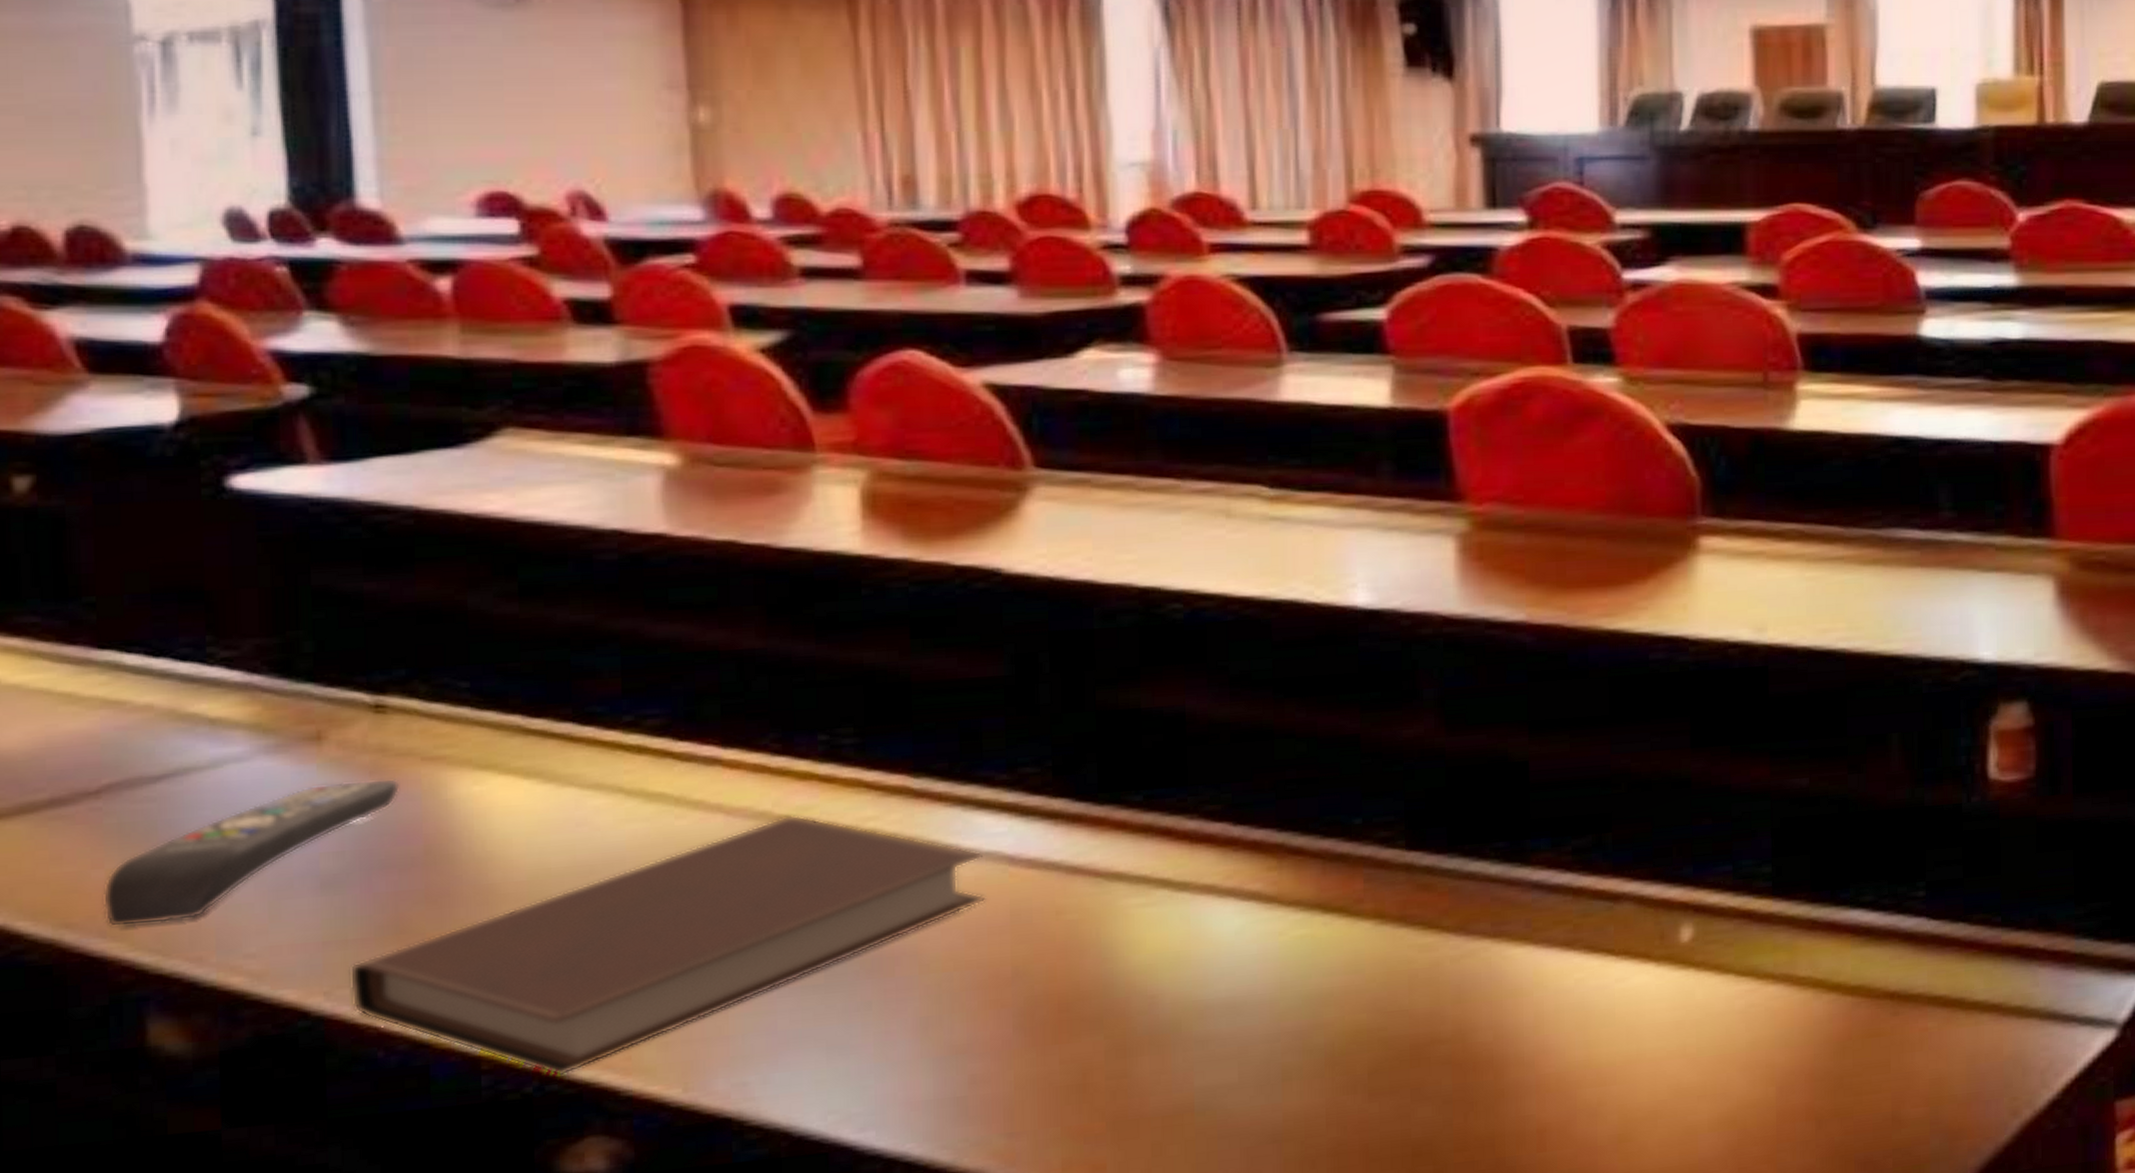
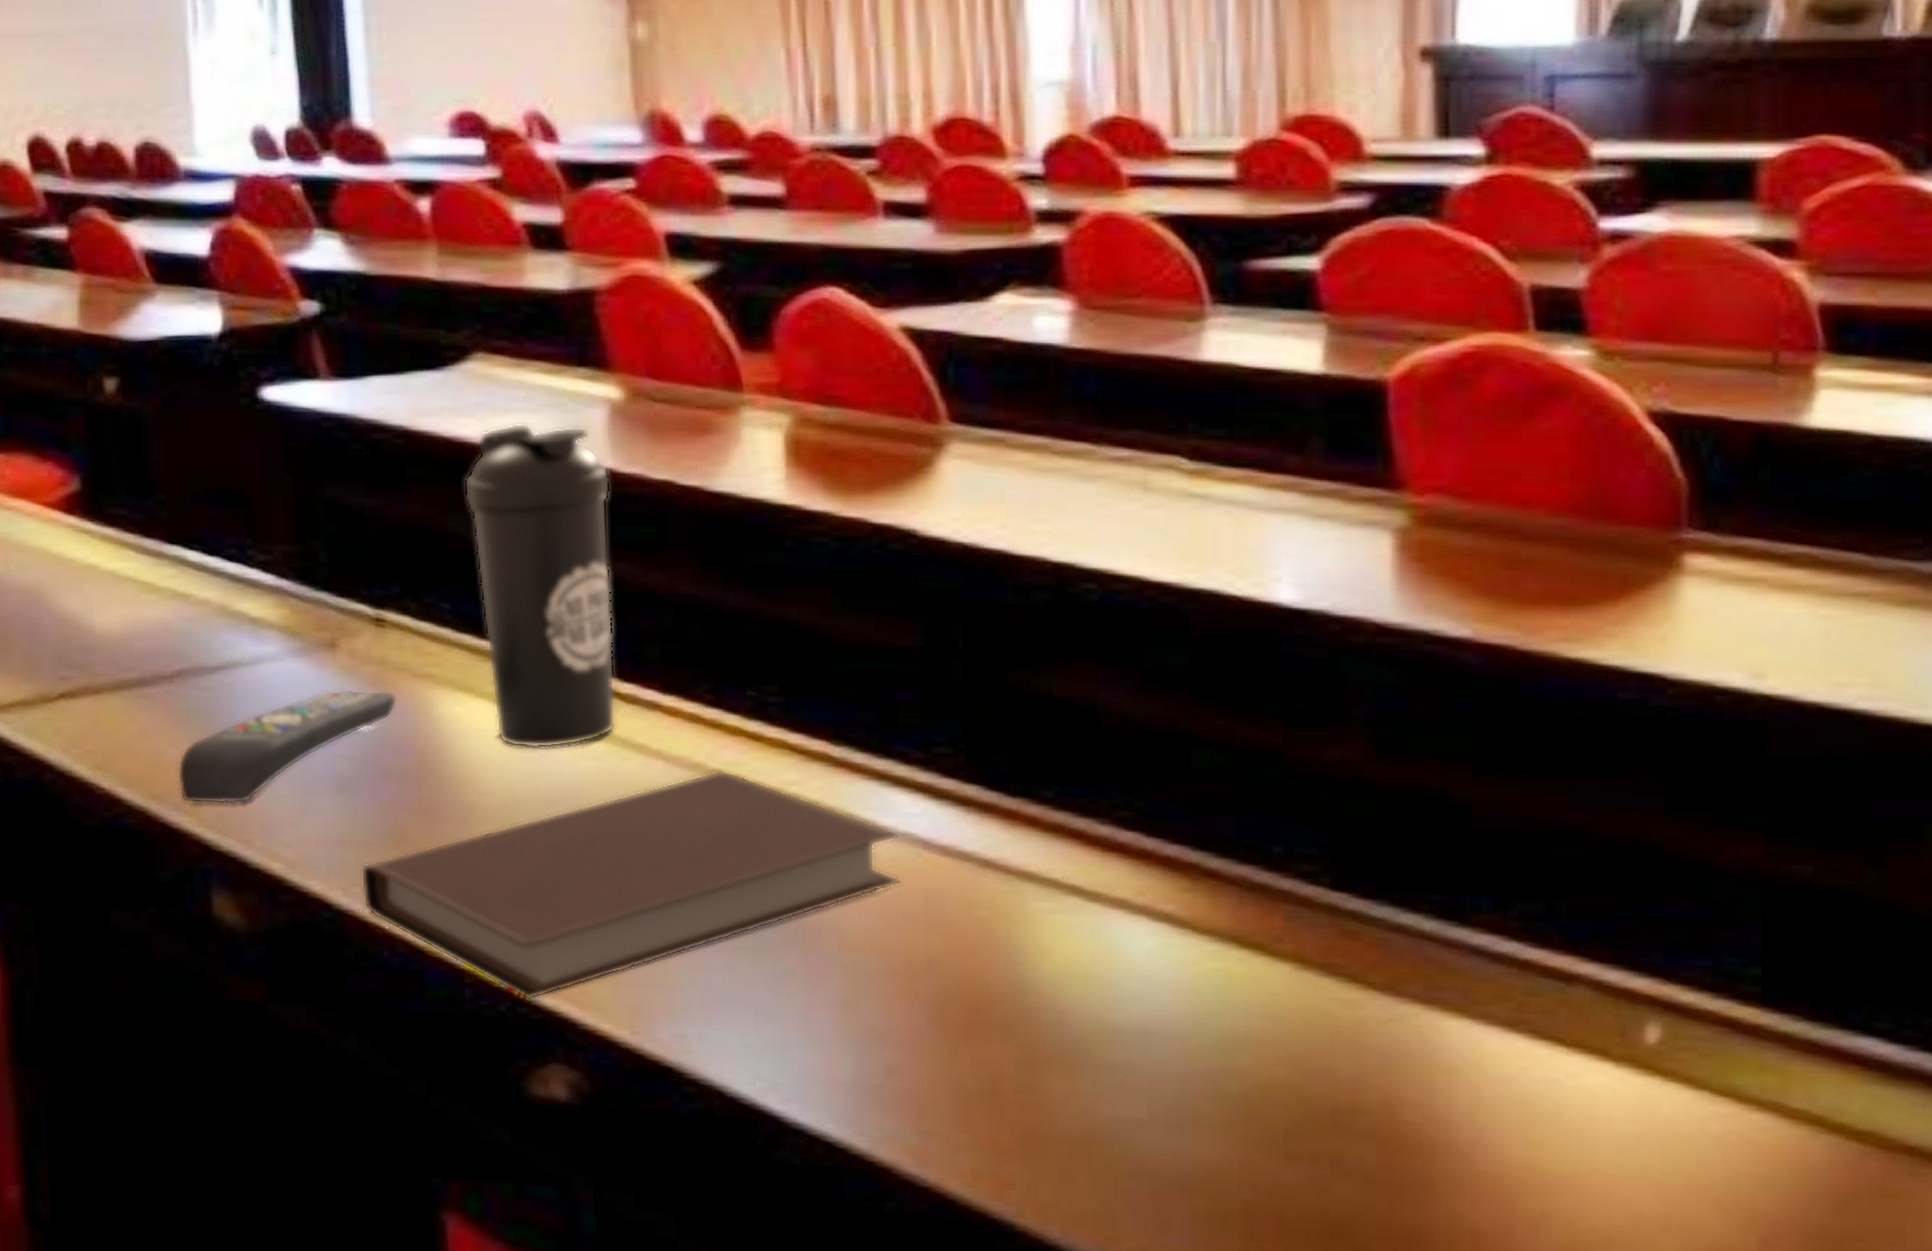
water bottle: none [489,494,669,820] -> present [464,423,616,749]

